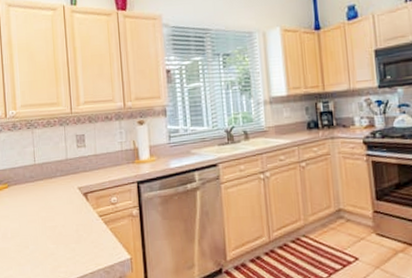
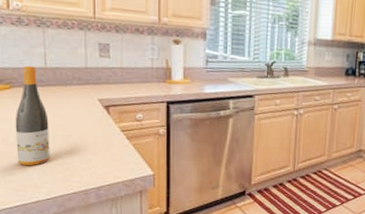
wine bottle: none [12,164,41,260] -> present [15,65,50,166]

